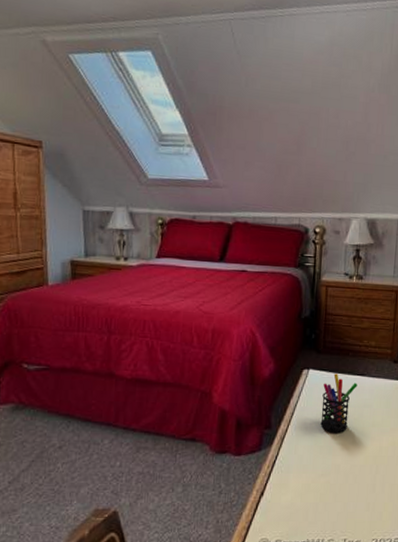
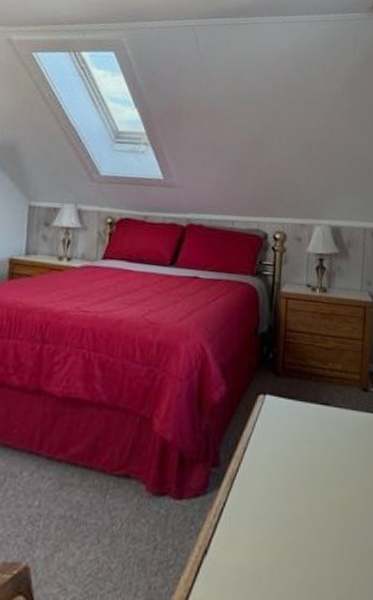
pen holder: present [320,373,358,433] -> none [277,401,321,476]

